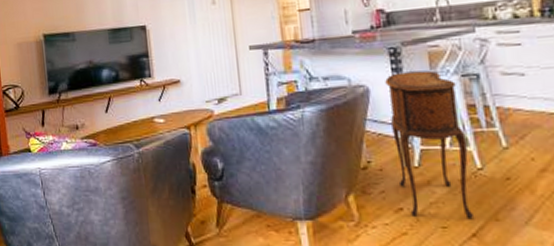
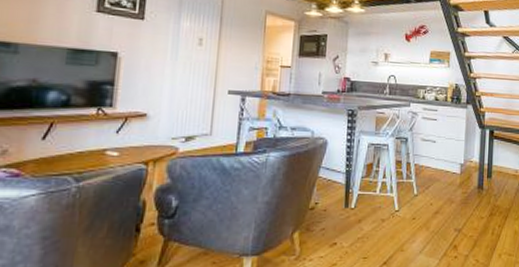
side table: present [385,70,475,220] -> none [337,130,392,251]

